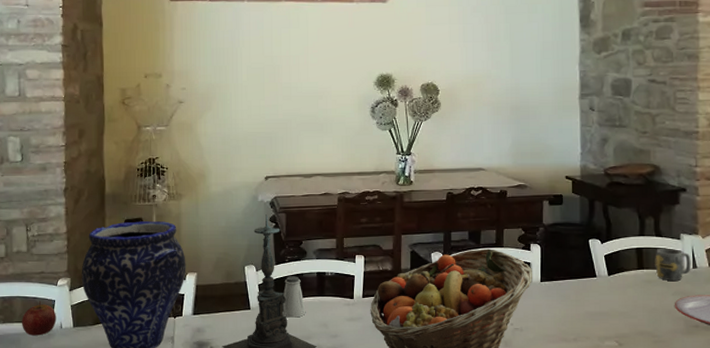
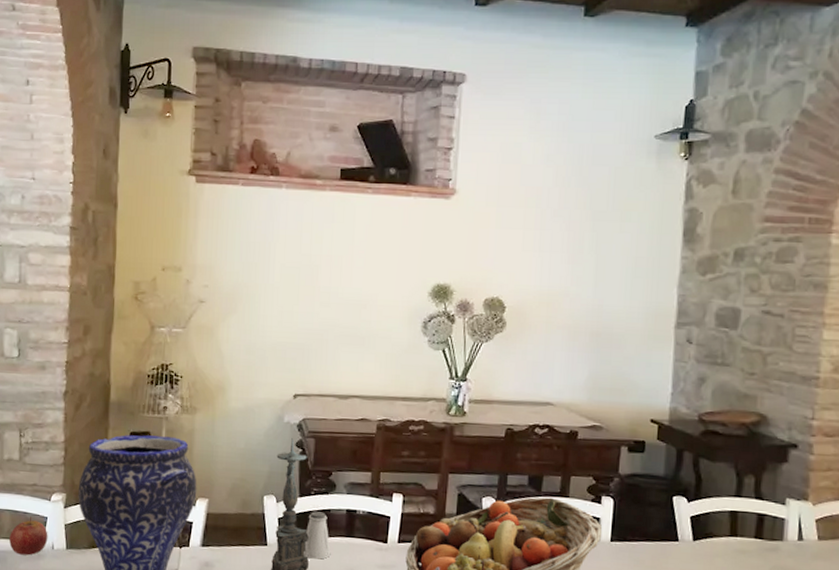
mug: present [655,248,691,281] -> none [751,513,797,554]

